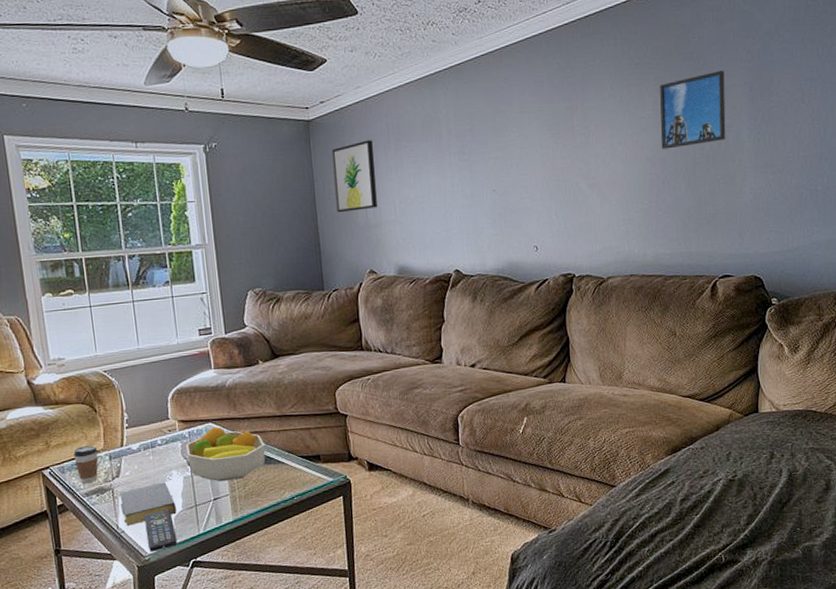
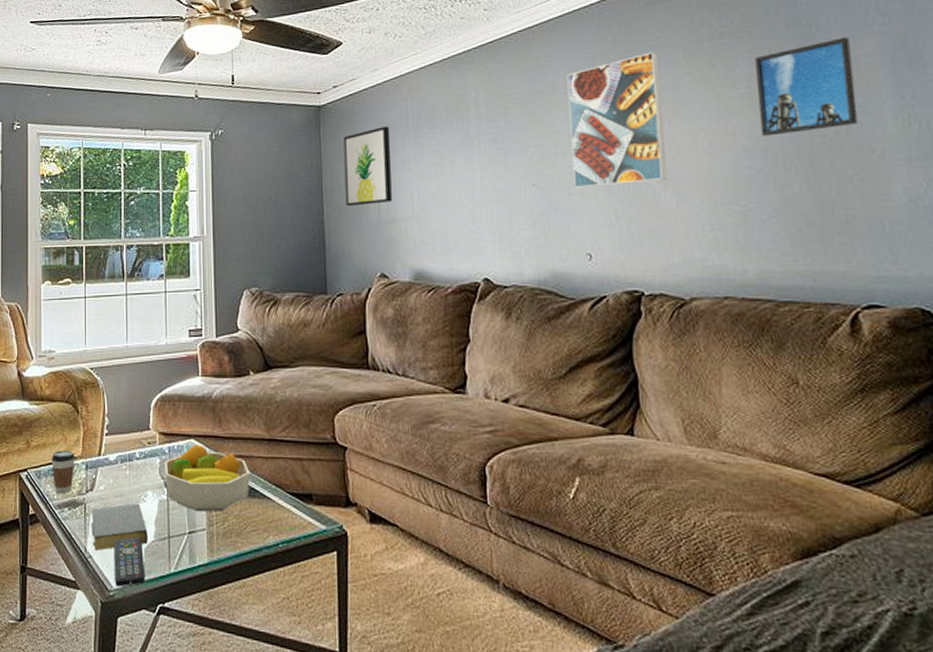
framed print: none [520,77,594,193] -> present [566,51,667,188]

